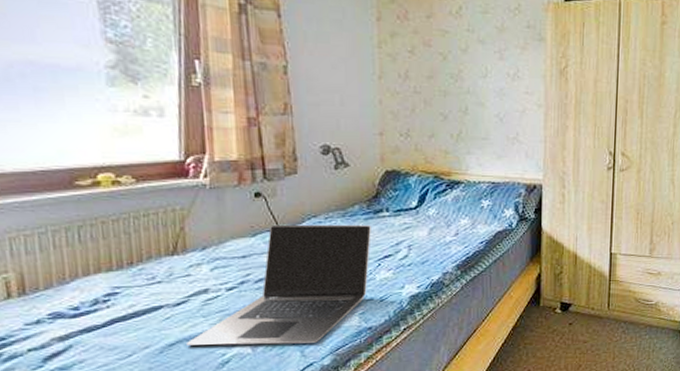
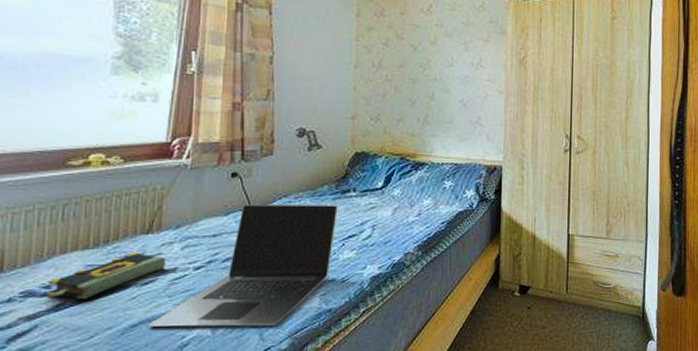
book: none [74,274,197,321] -> present [47,252,166,300]

